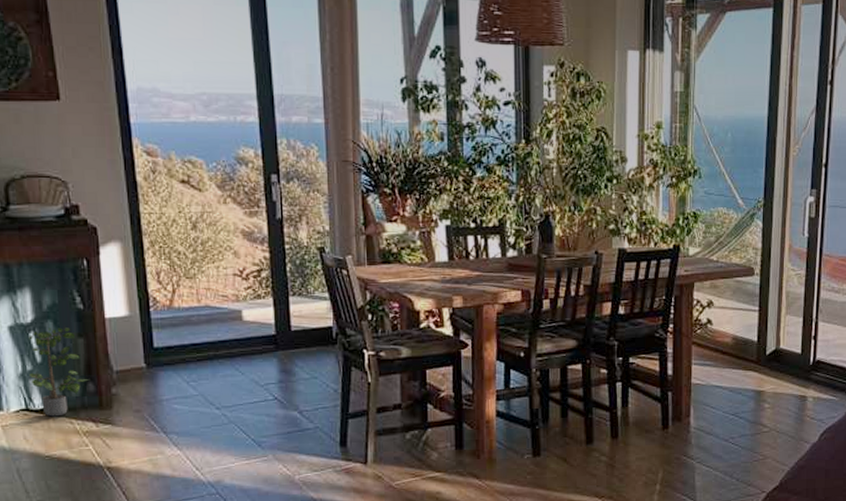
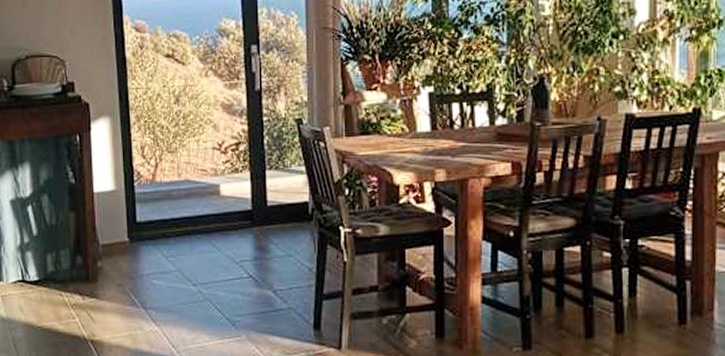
potted plant: present [28,326,90,417] -> none [25,200,79,289]

